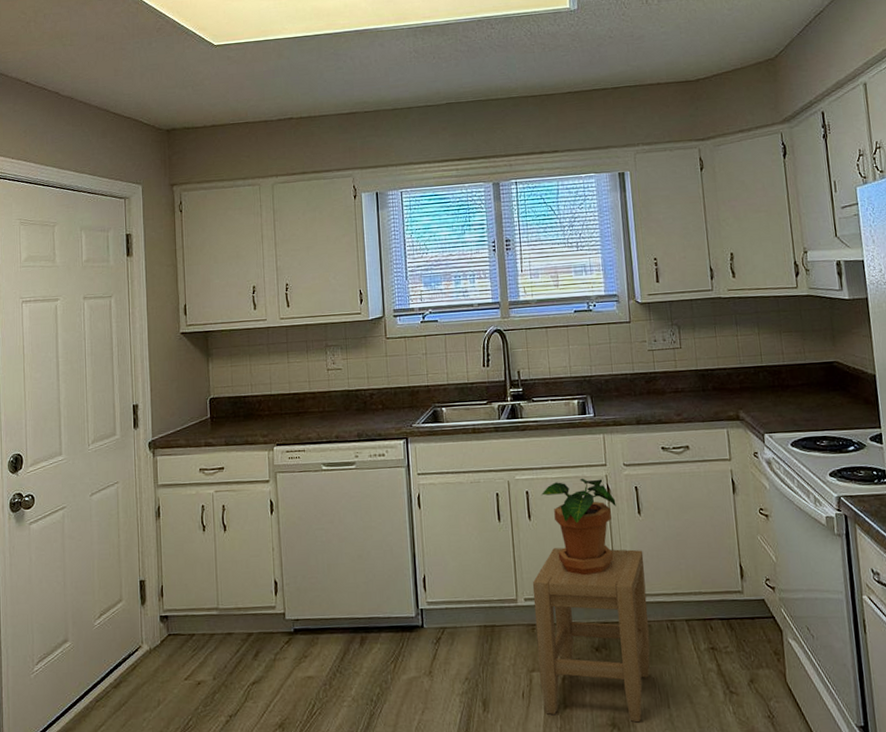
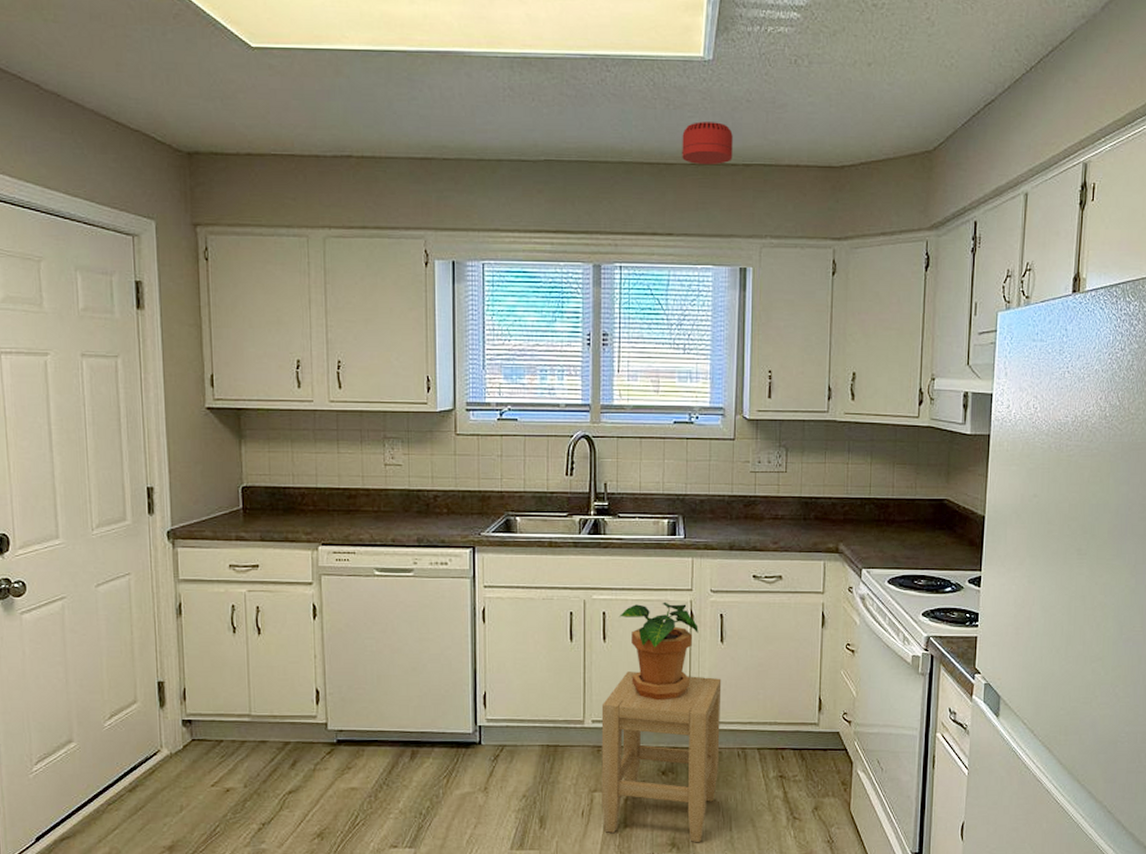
smoke detector: none [558,57,602,93] -> present [681,121,733,166]

